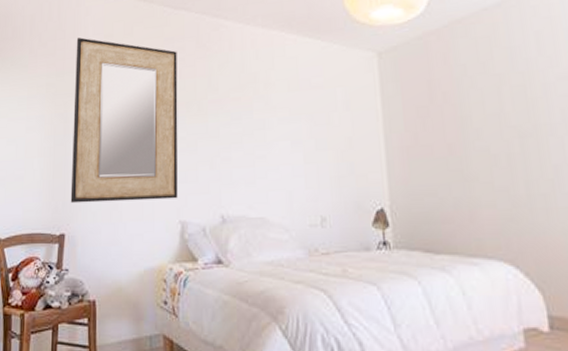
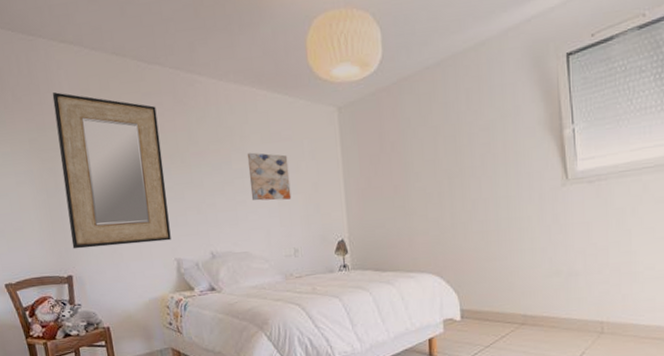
wall art: none [270,101,320,157] -> present [247,152,292,201]

